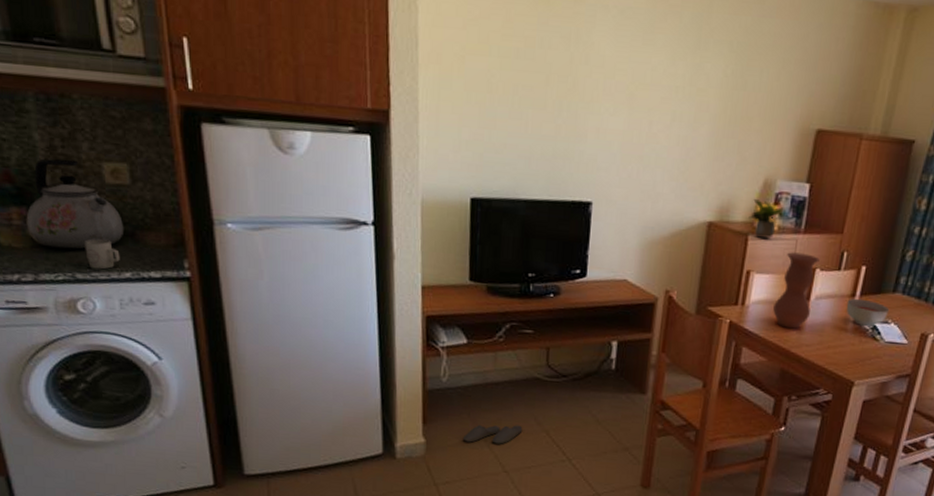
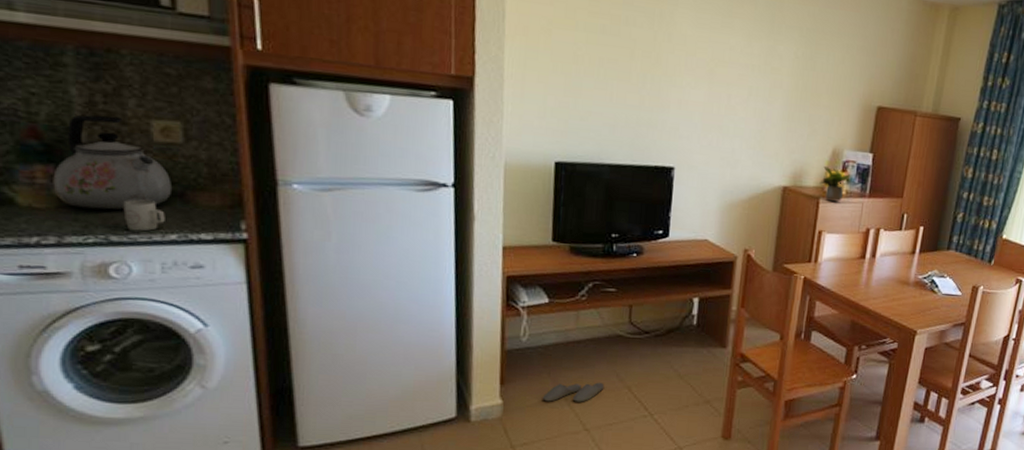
vase: present [773,252,820,329] -> none [843,214,883,284]
bowl: present [846,298,890,326] -> none [907,255,945,280]

